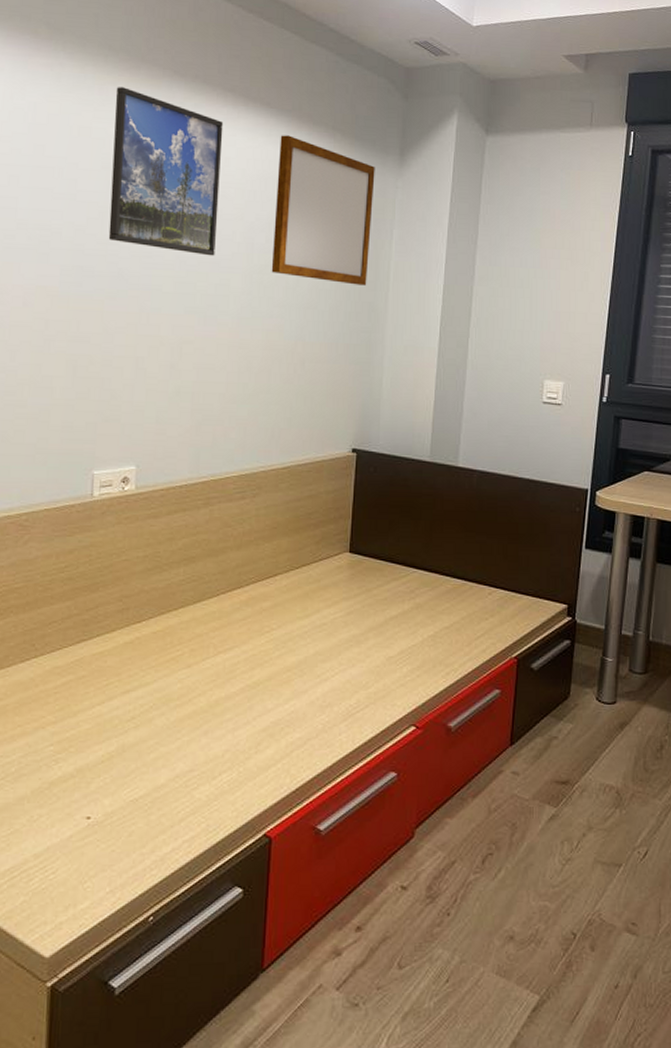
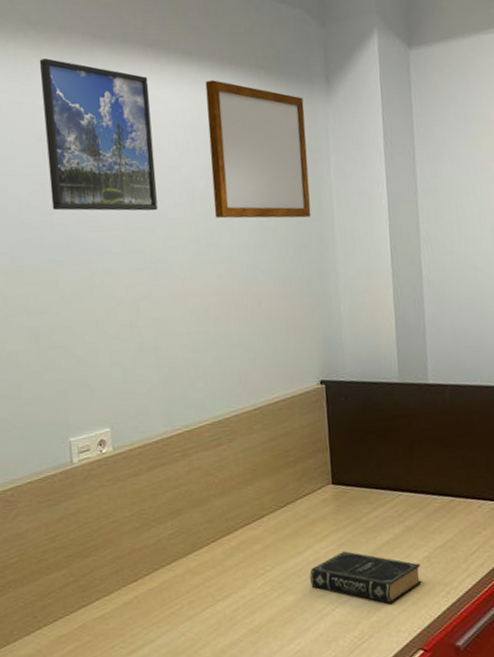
book: none [314,620,425,676] -> present [309,551,422,603]

